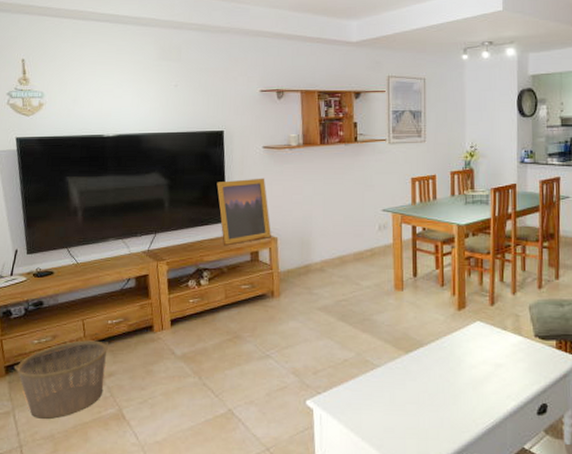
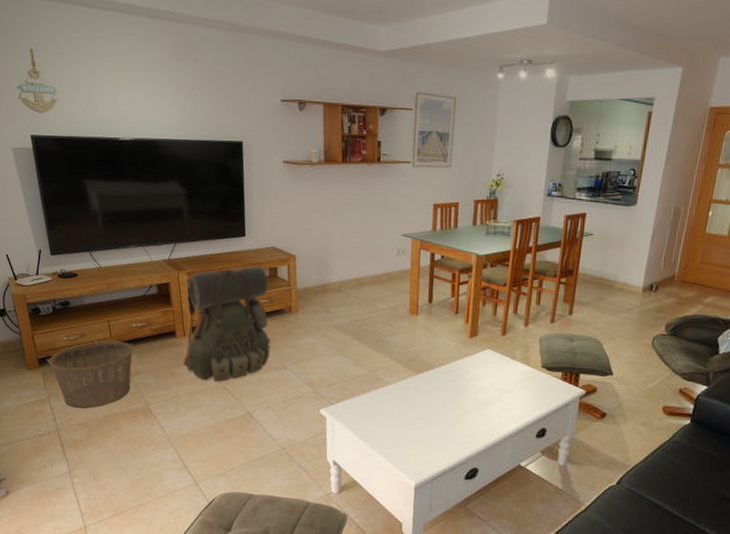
backpack: none [160,251,253,378] -> present [183,266,271,382]
picture frame: present [216,178,271,246] -> none [236,193,290,260]

